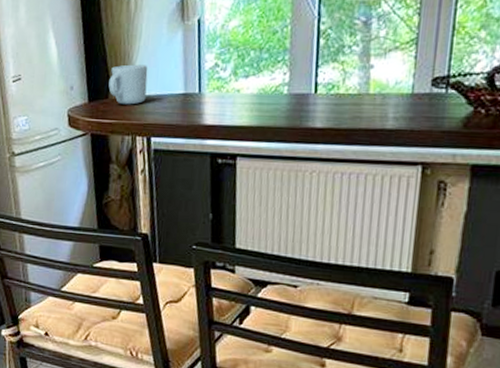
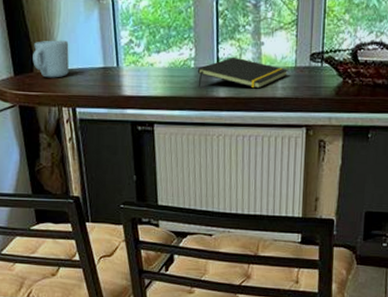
notepad: none [290,81,403,119] -> present [197,56,289,89]

